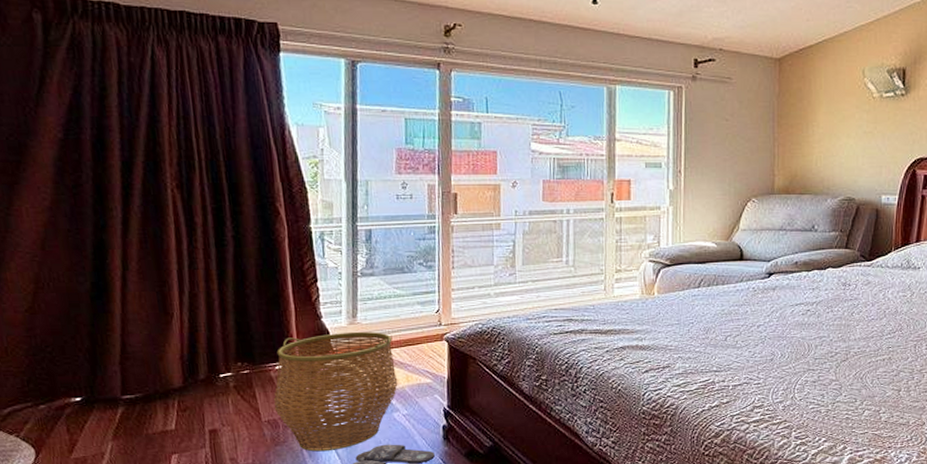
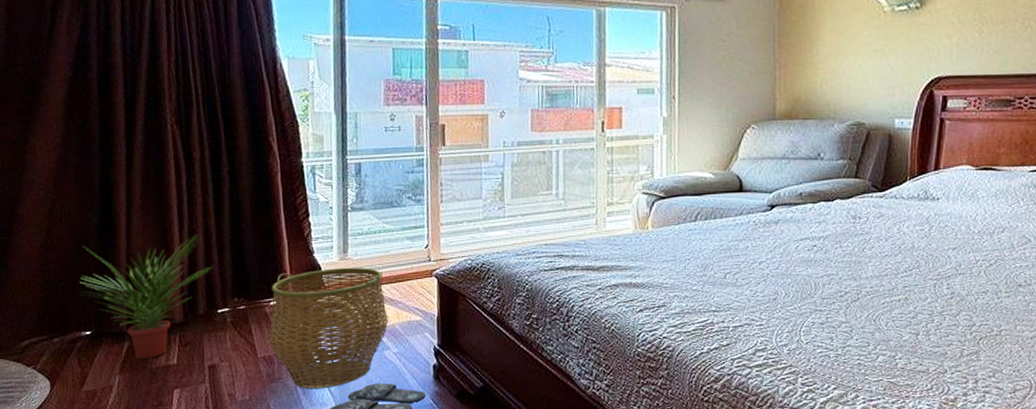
potted plant: none [69,299,216,425] -> present [79,234,213,359]

